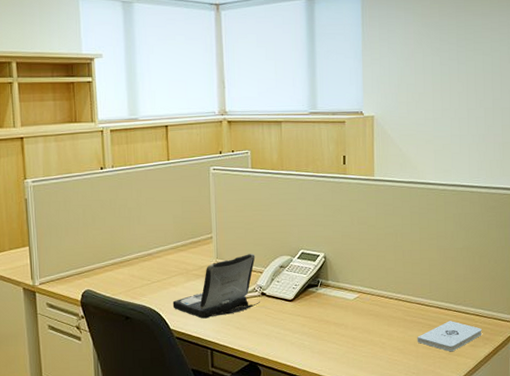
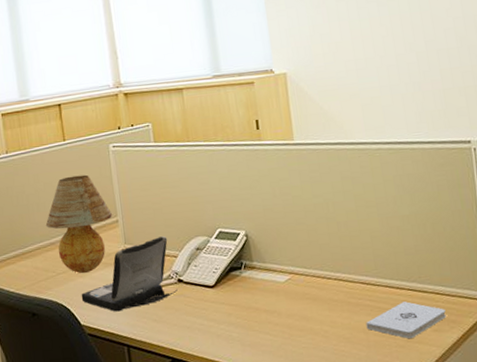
table lamp: none [144,193,208,283] -> present [45,174,113,274]

